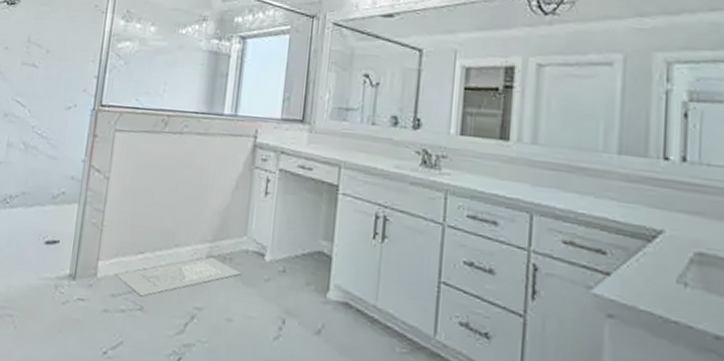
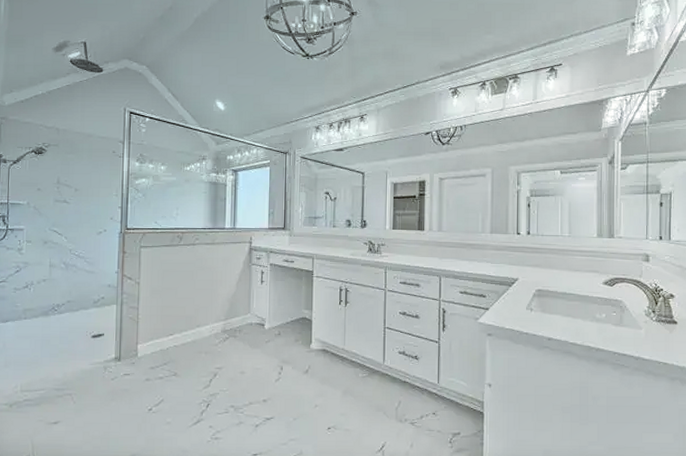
bath mat: present [116,257,242,297] -> none [153,331,249,366]

